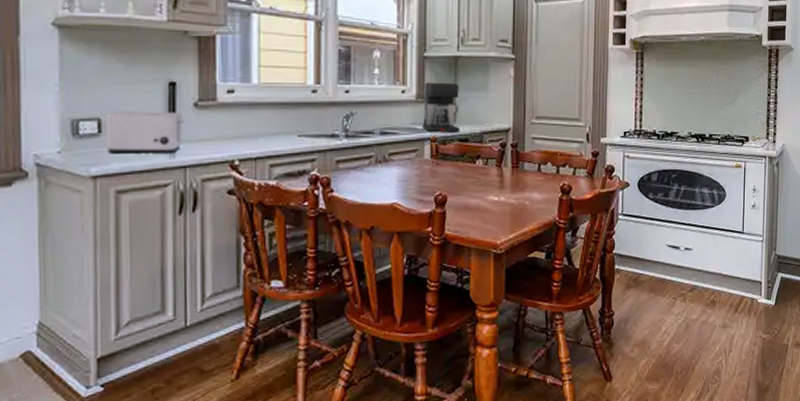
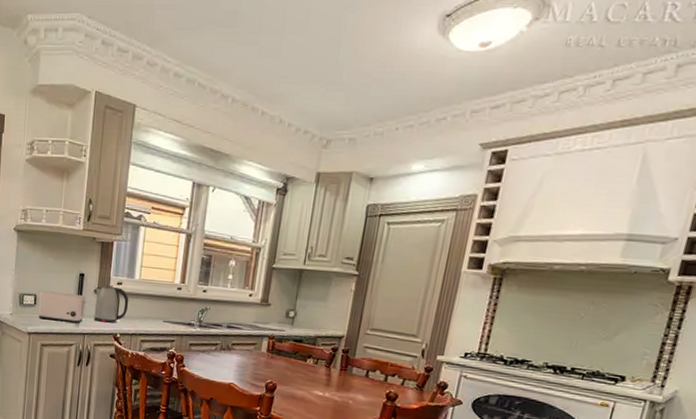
kettle: none [197,94,247,148] -> present [94,285,129,324]
coffee maker: present [421,82,460,133] -> none [262,289,301,334]

